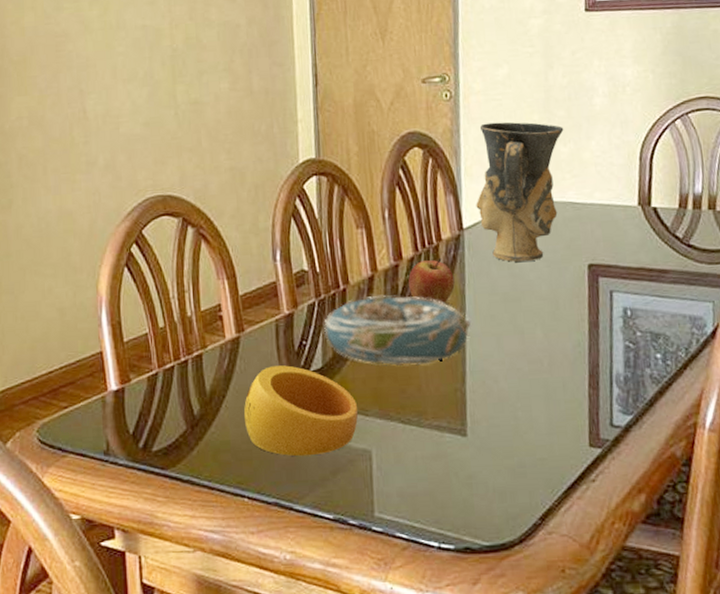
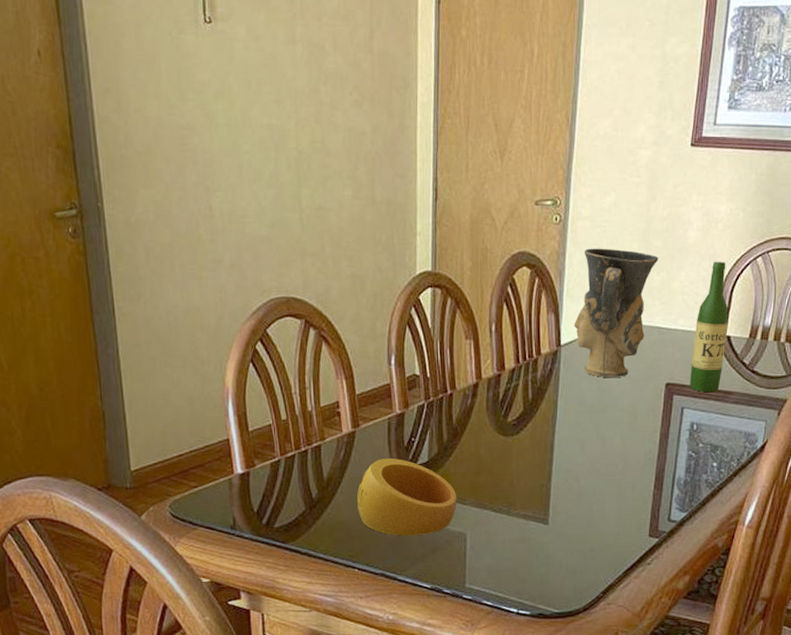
decorative bowl: present [324,295,471,366] -> none [431,401,560,464]
apple: present [408,258,455,304] -> none [509,371,549,412]
wine bottle: none [614,126,653,272] -> present [690,261,729,392]

